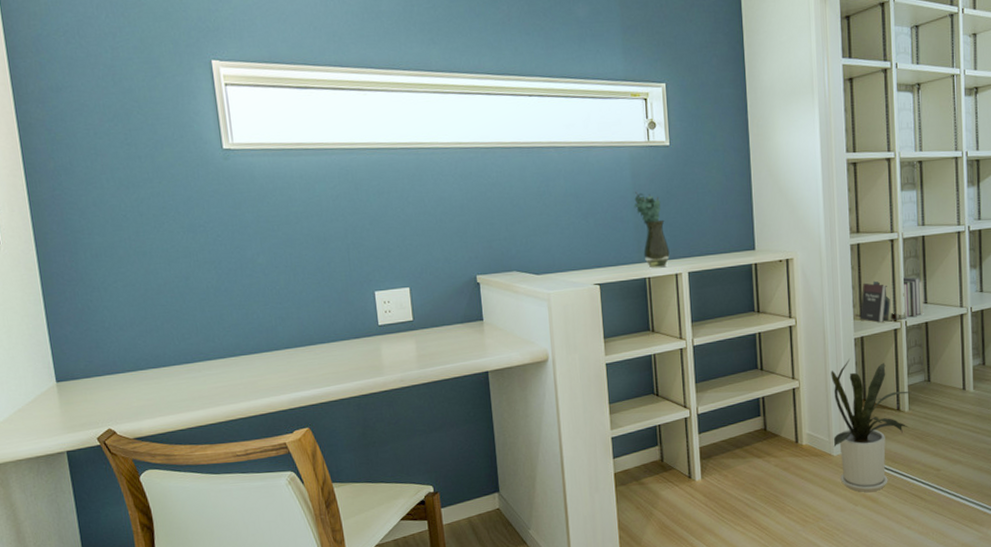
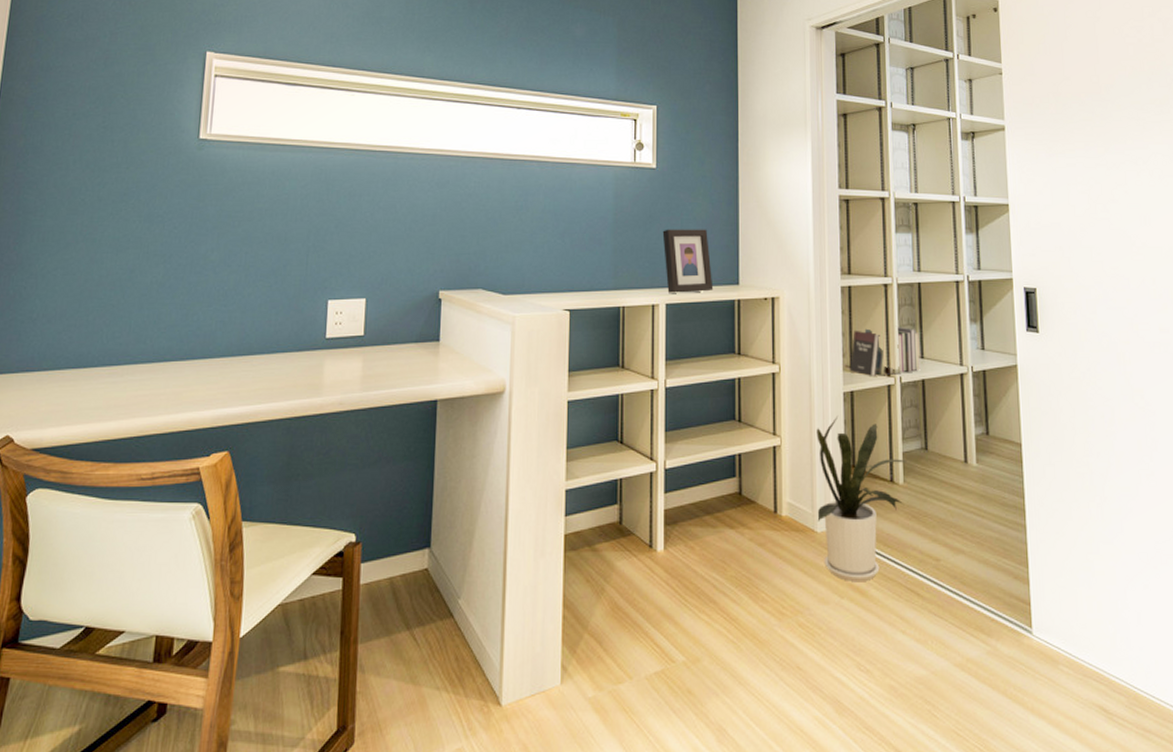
vase: present [634,191,670,269] -> none [614,213,648,297]
picture frame: none [680,200,732,262] -> present [662,229,714,293]

